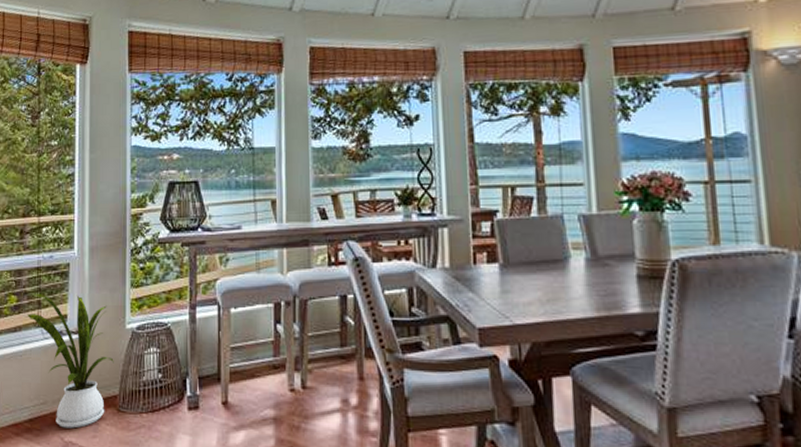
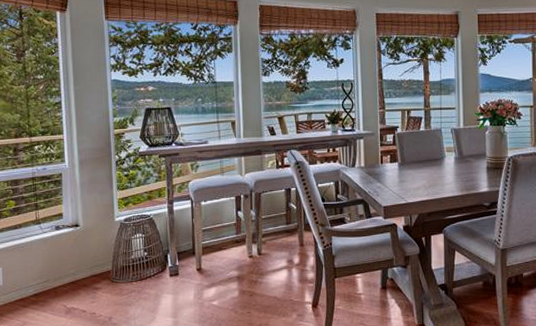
house plant: present [27,294,114,429] -> none [26,199,106,298]

